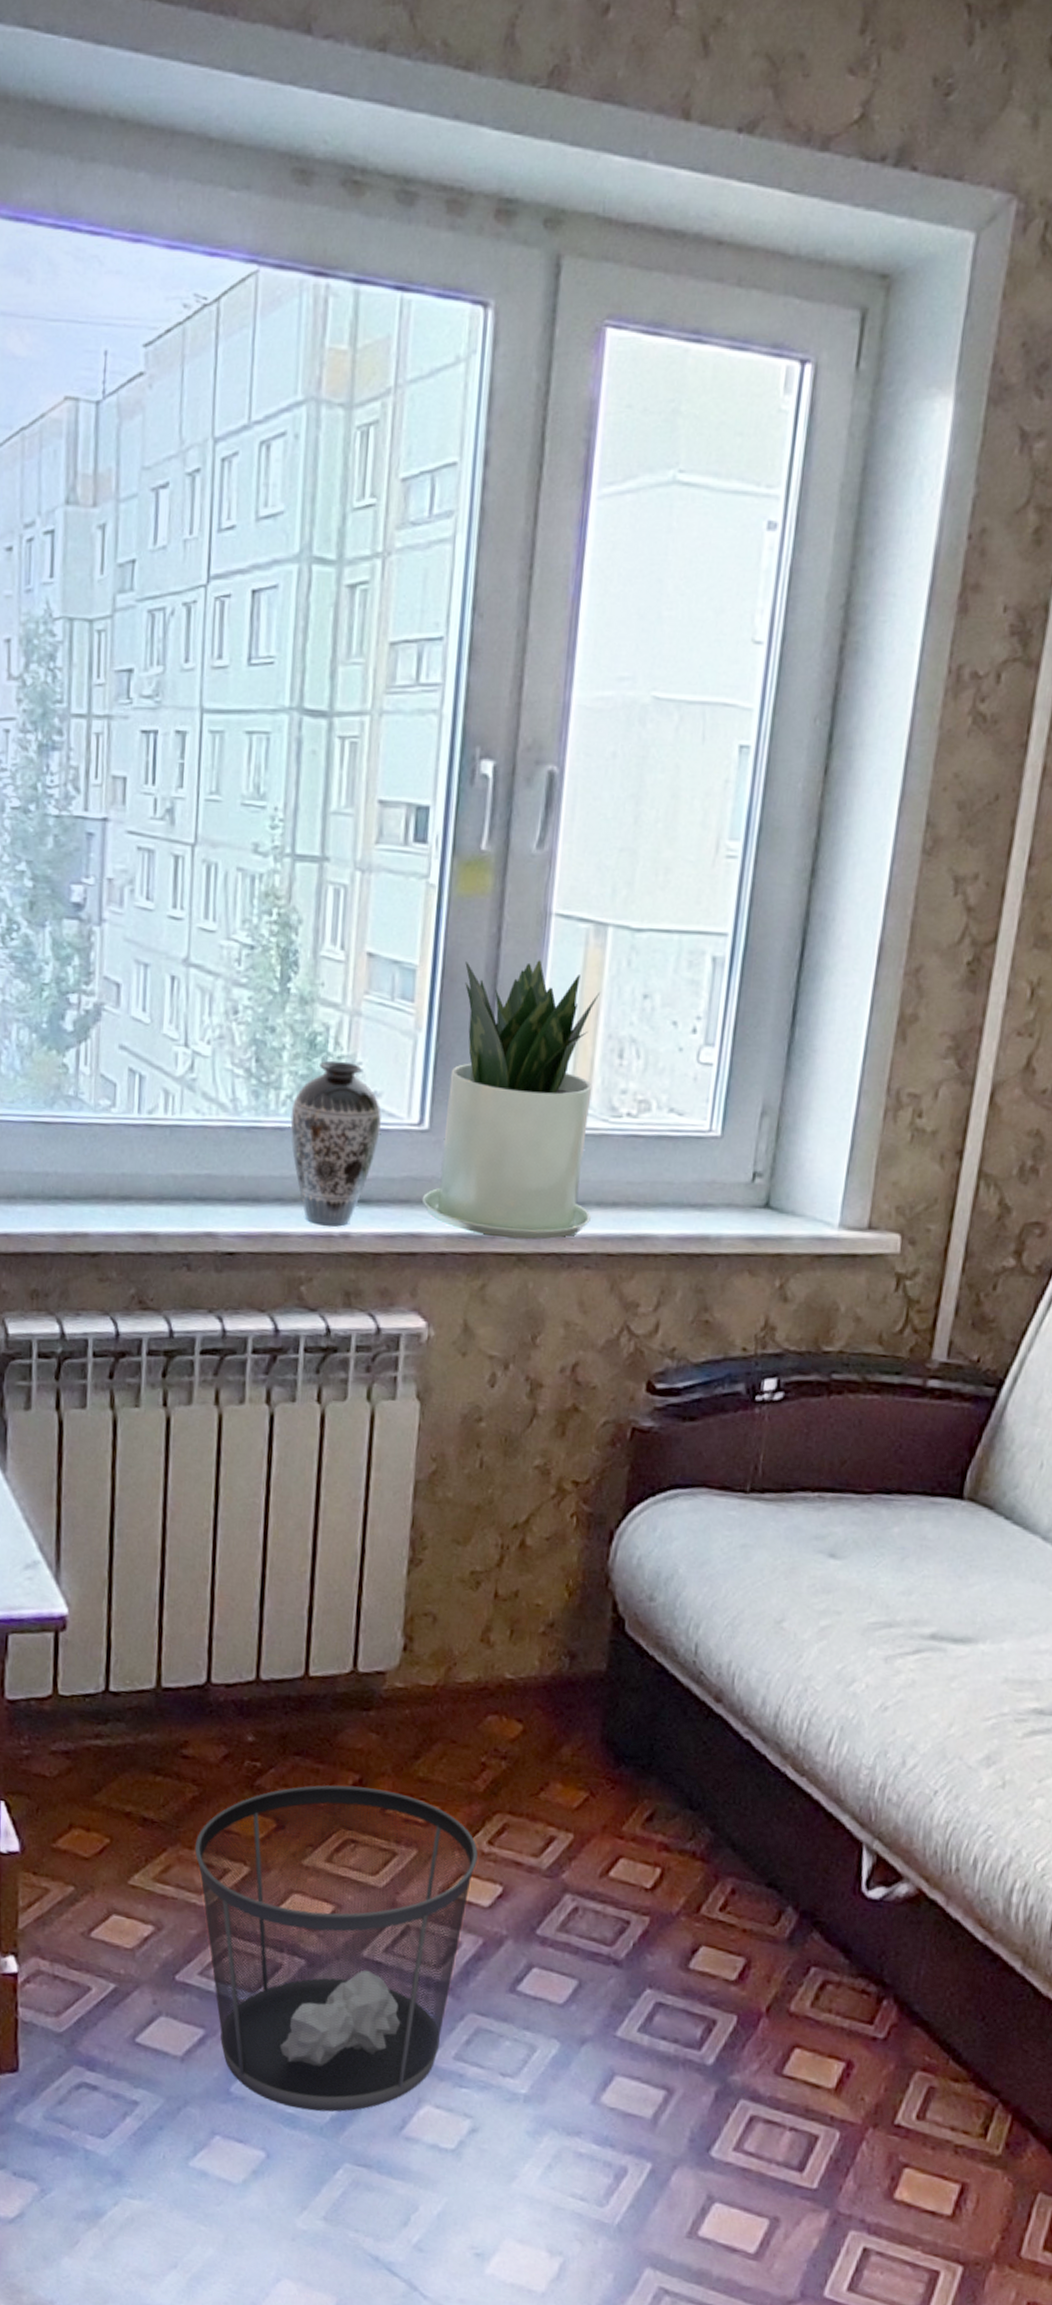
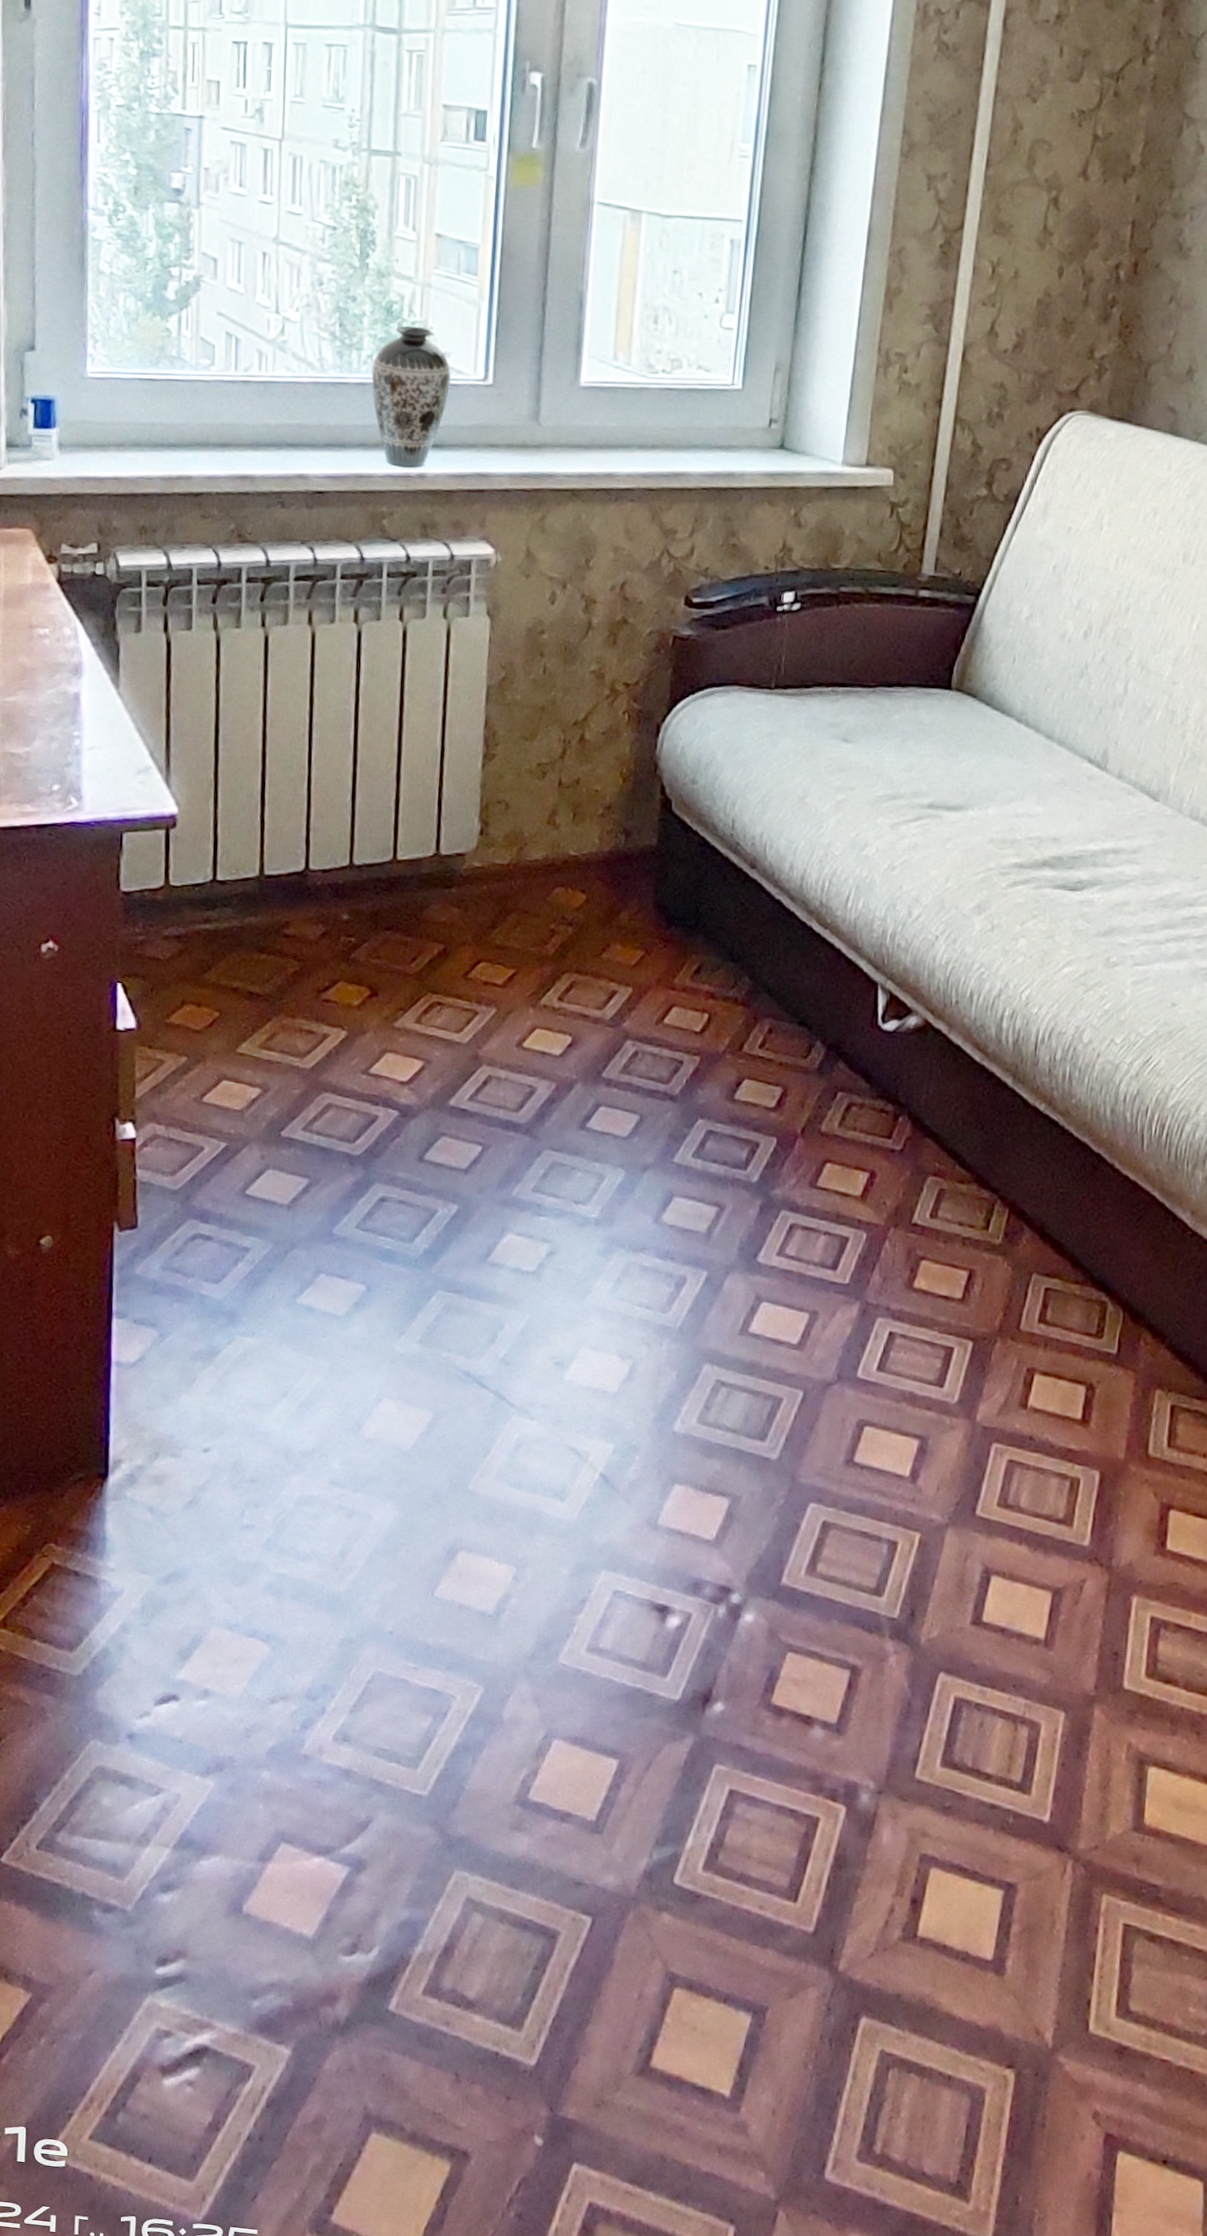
waste bin: present [194,1785,478,2112] -> none [296,954,550,1246]
planter: present [421,960,599,1240] -> none [487,241,636,478]

